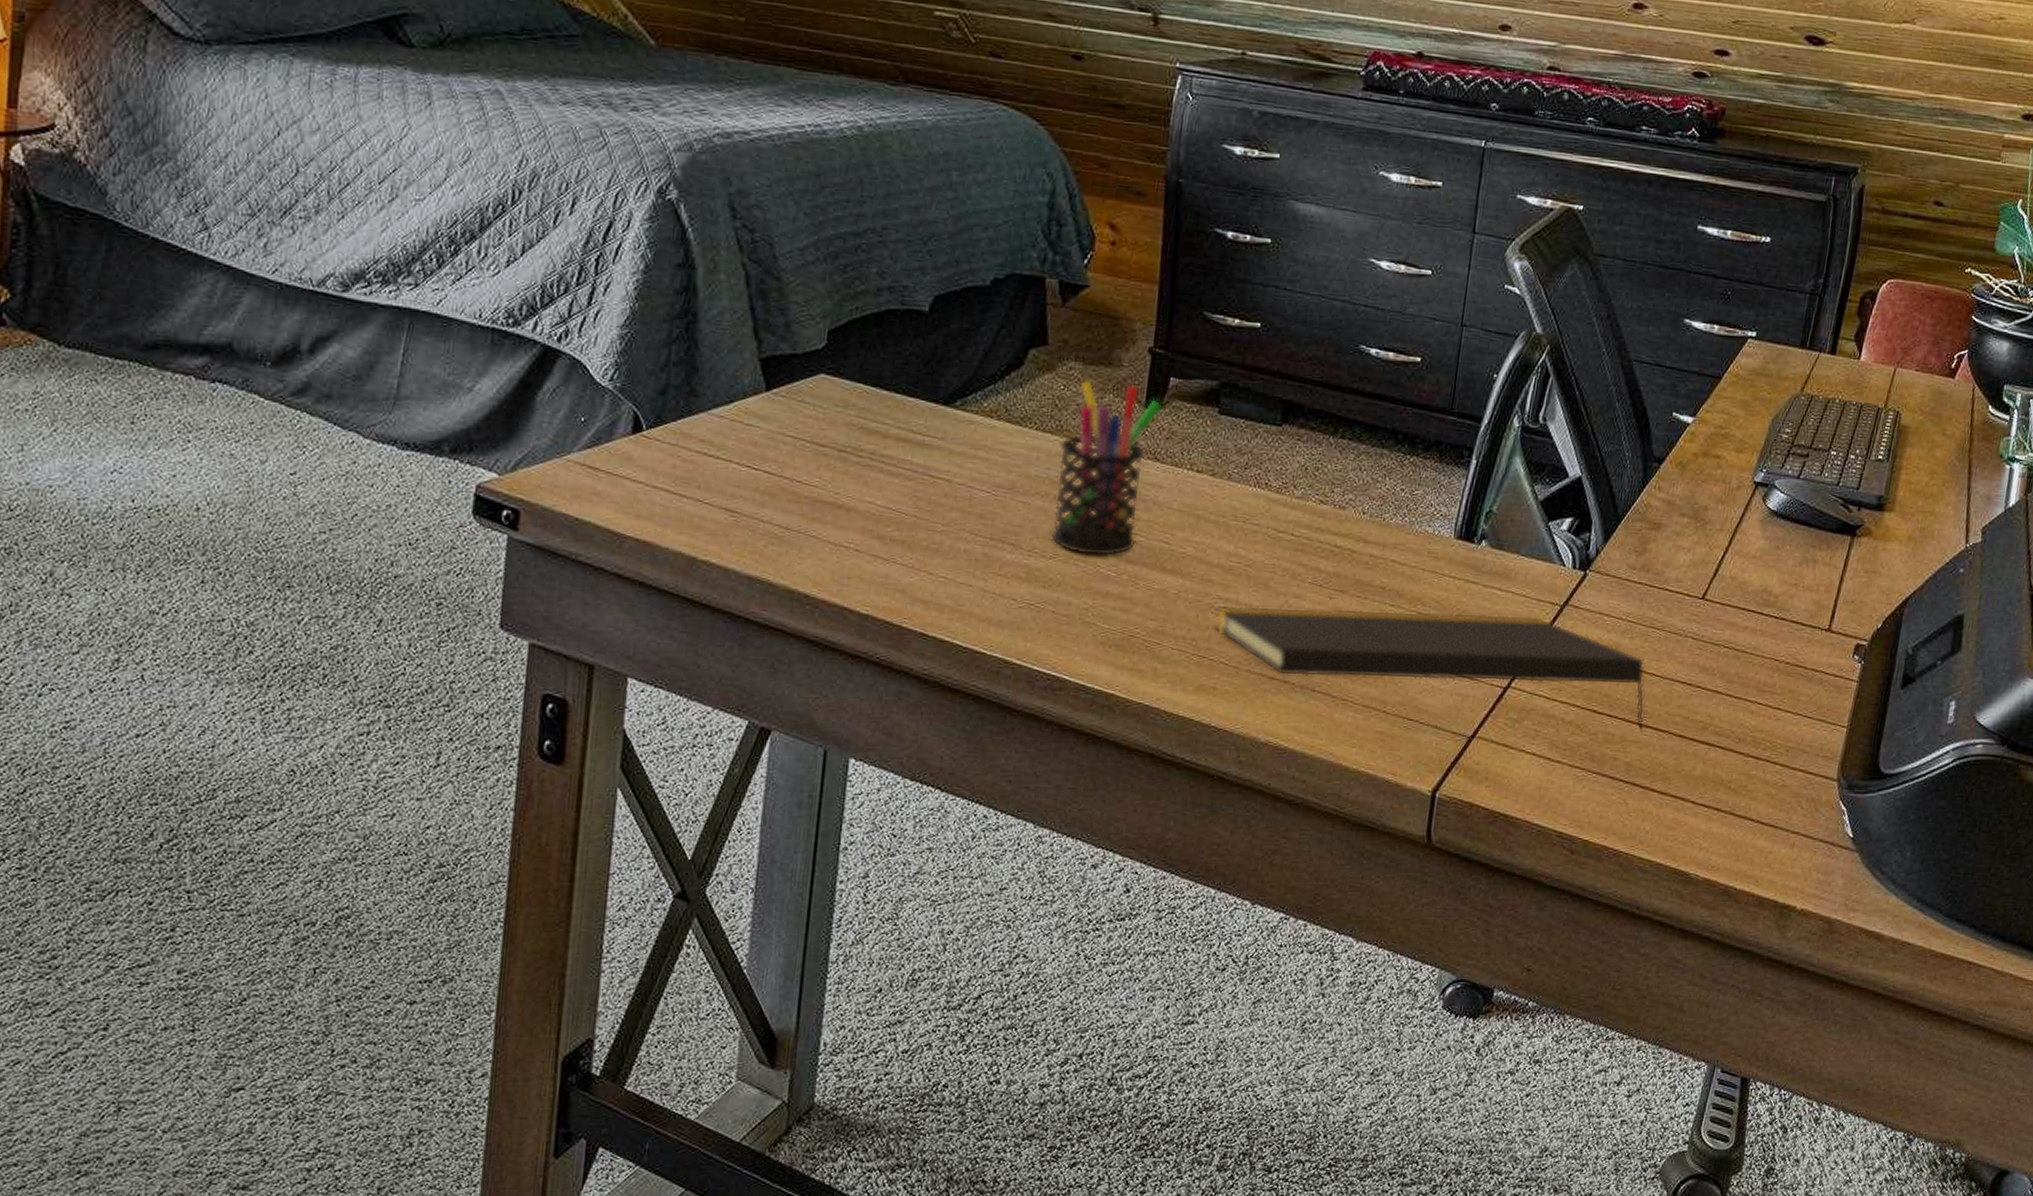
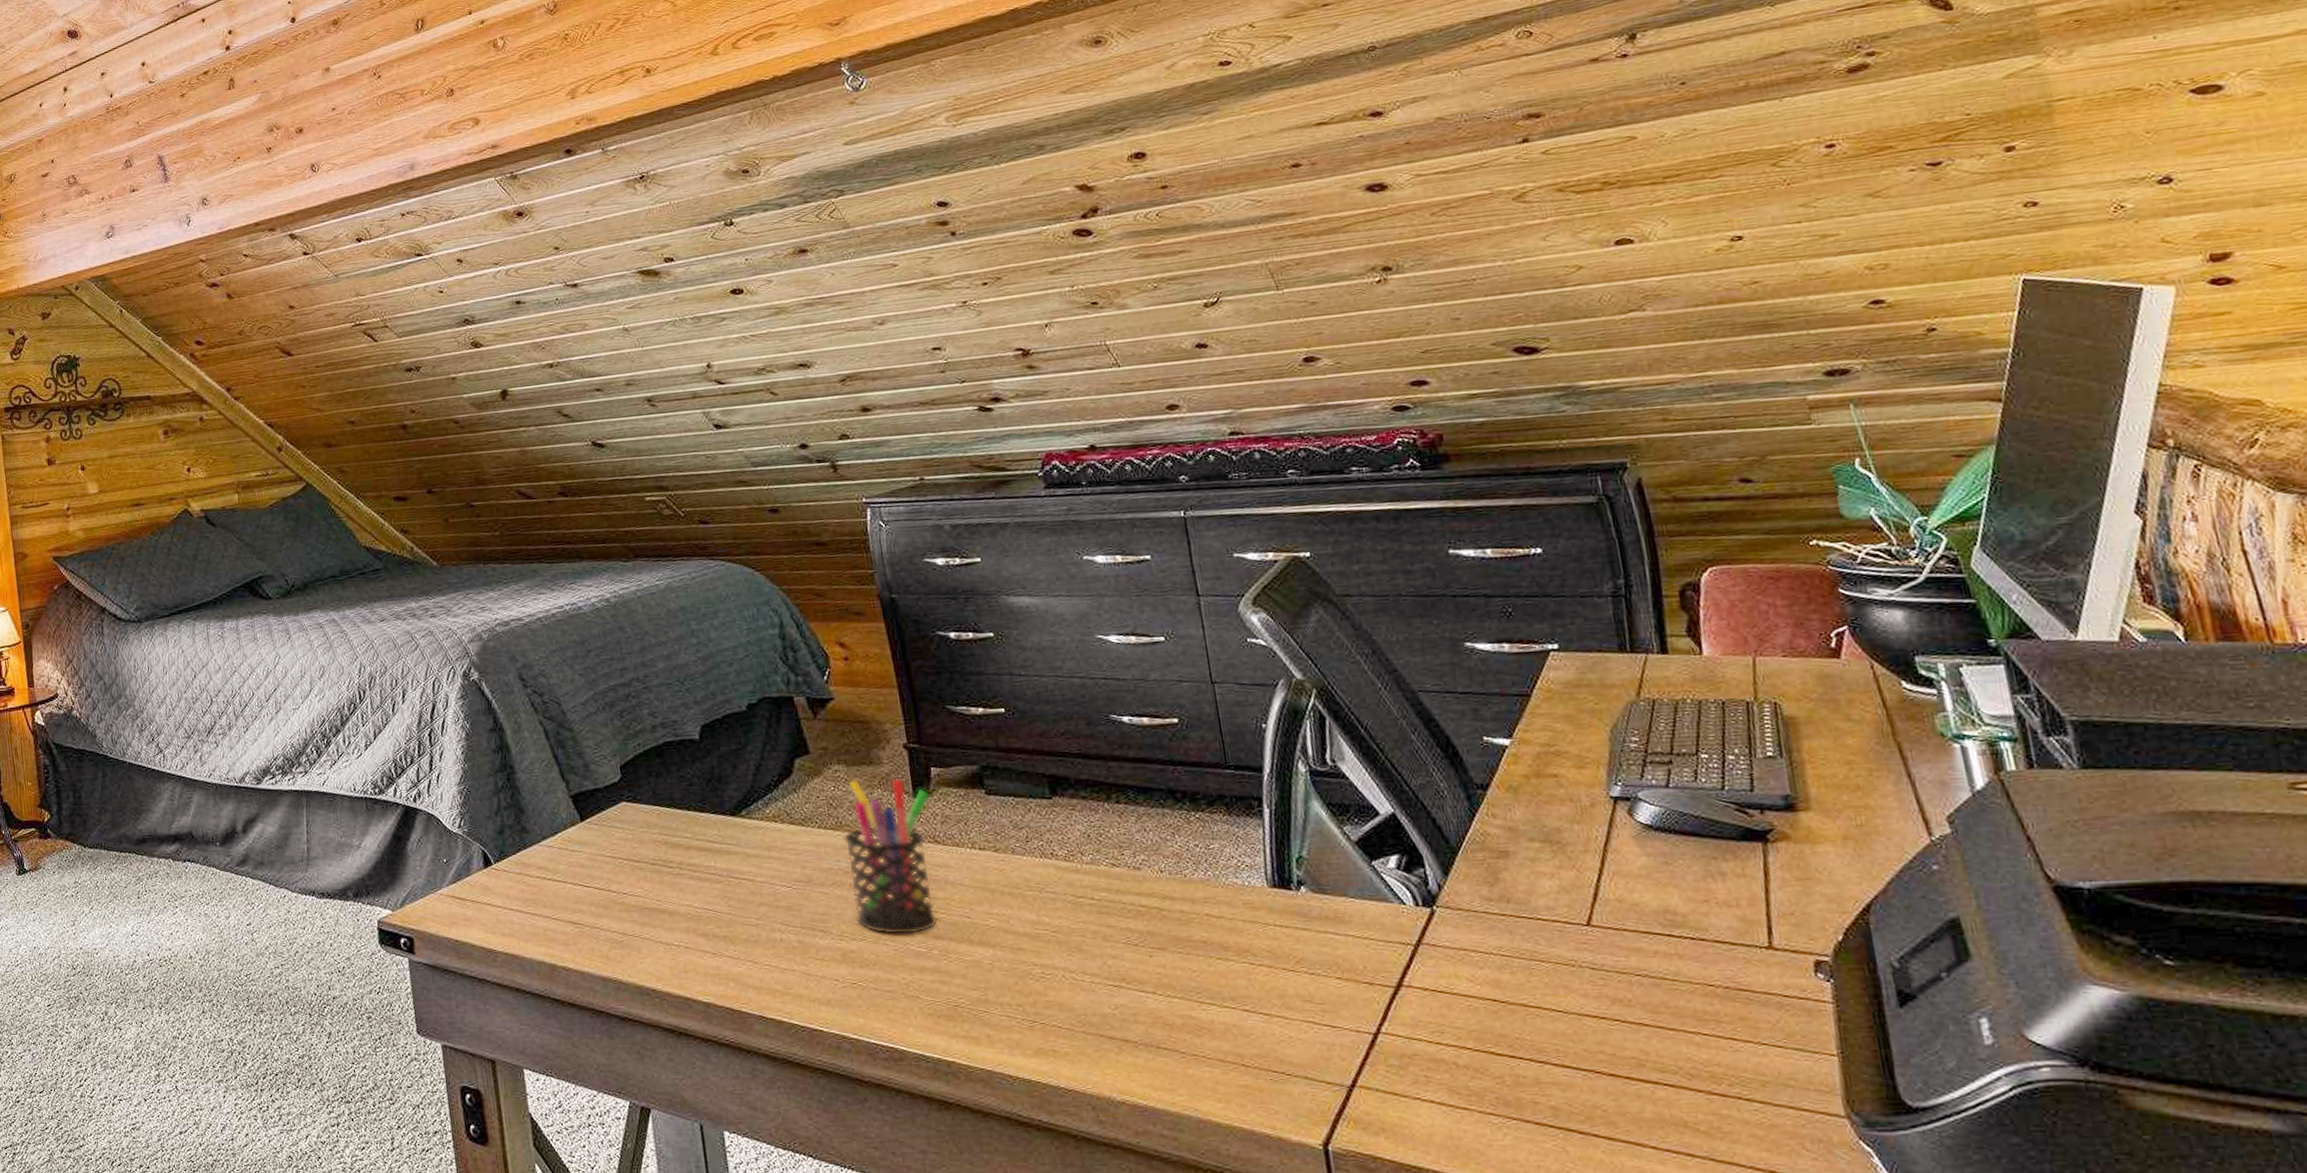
notepad: present [1214,606,1645,732] -> none [1034,958,1563,1072]

